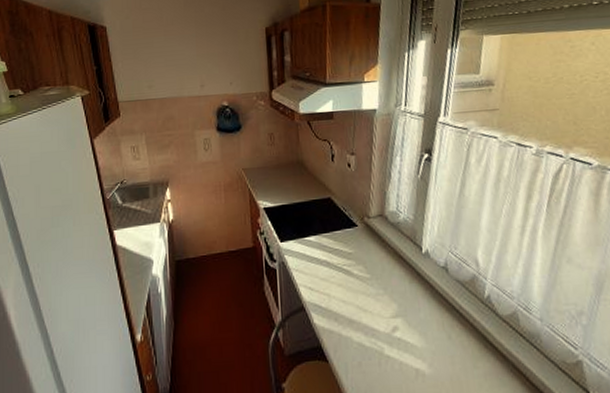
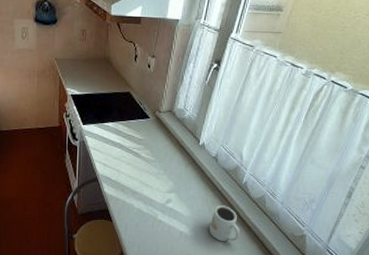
mug: none [451,329,494,380] -> present [209,206,240,242]

